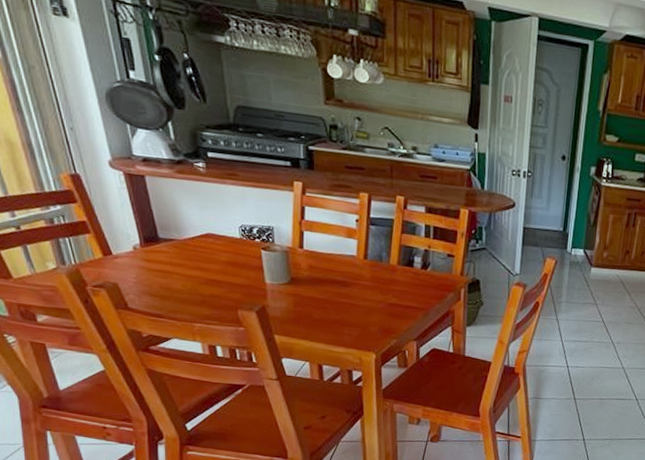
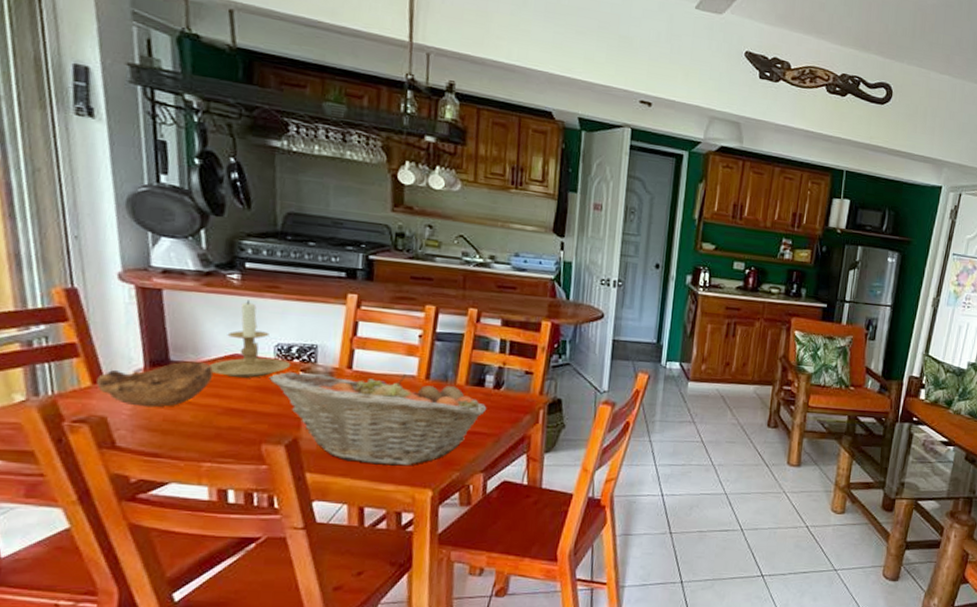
bowl: none [106,238,194,277] -> present [96,361,214,408]
candle holder: none [189,186,254,254] -> present [208,300,291,379]
fruit basket: none [237,250,416,333] -> present [269,372,487,466]

